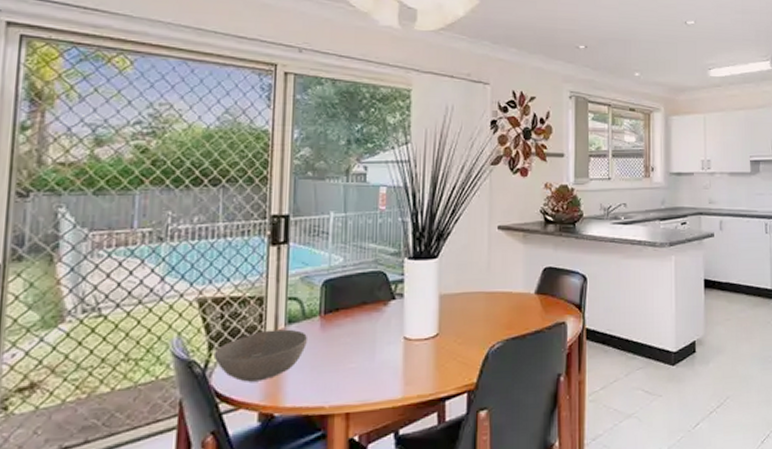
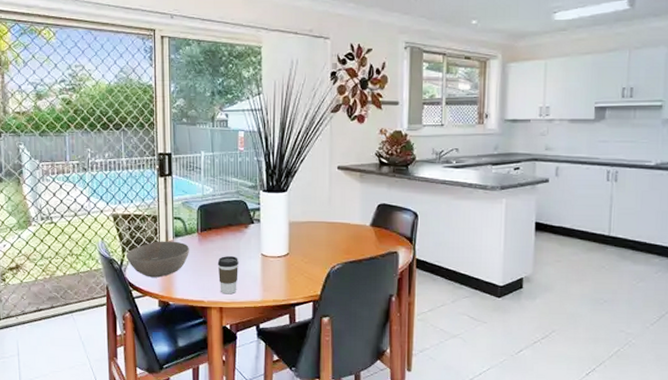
coffee cup: none [345,343,375,395] -> present [217,256,240,295]

